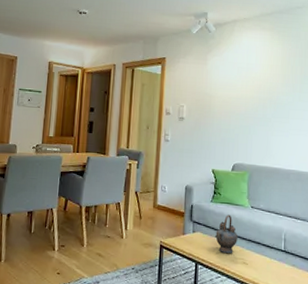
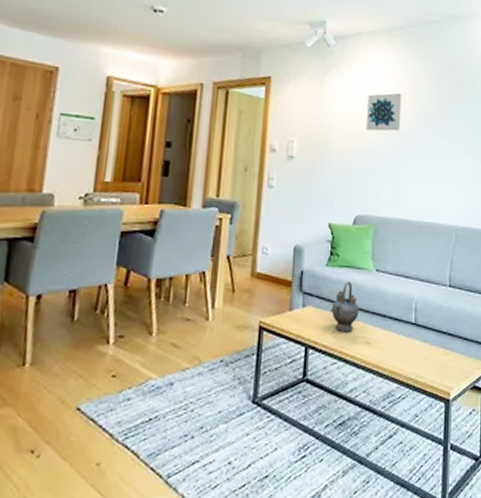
wall art: none [241,66,271,98] -> present [365,93,402,131]

